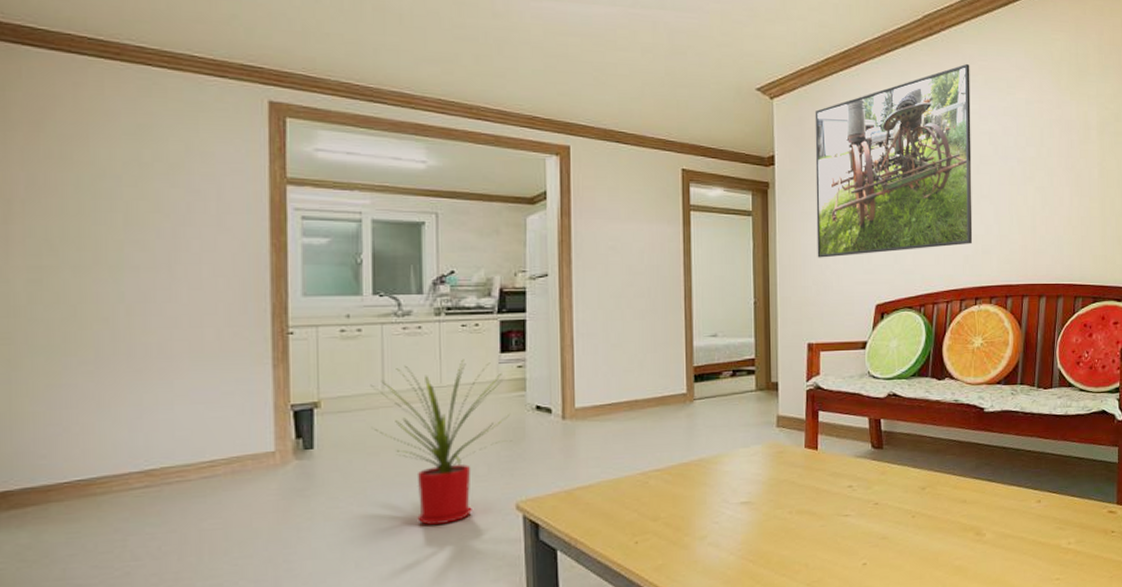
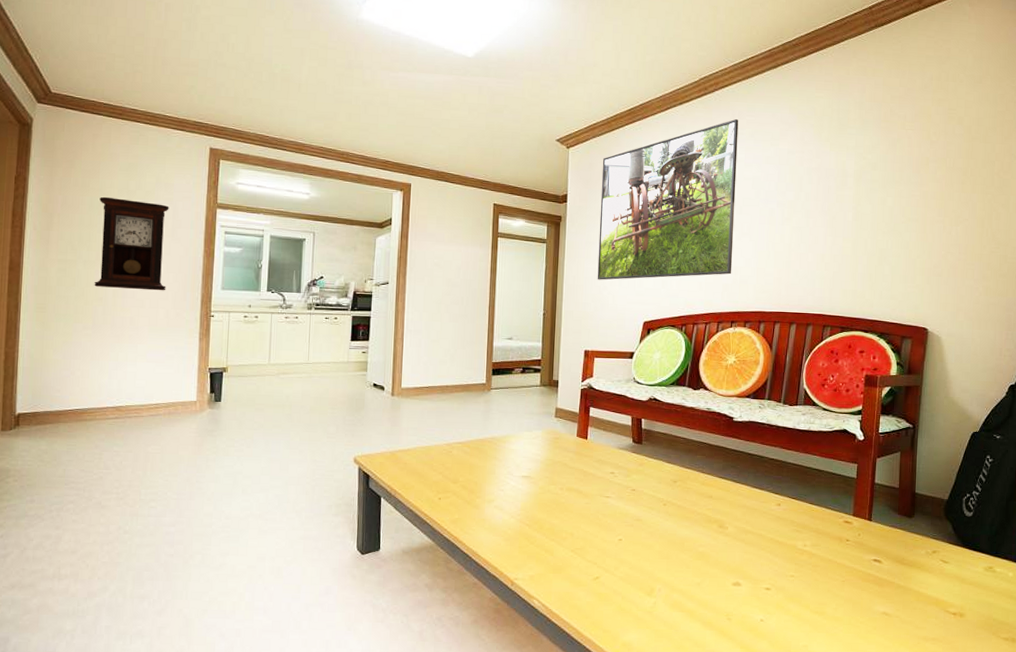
pendulum clock: none [92,172,214,304] -> present [94,196,169,291]
house plant: present [370,359,513,525] -> none [259,343,355,467]

